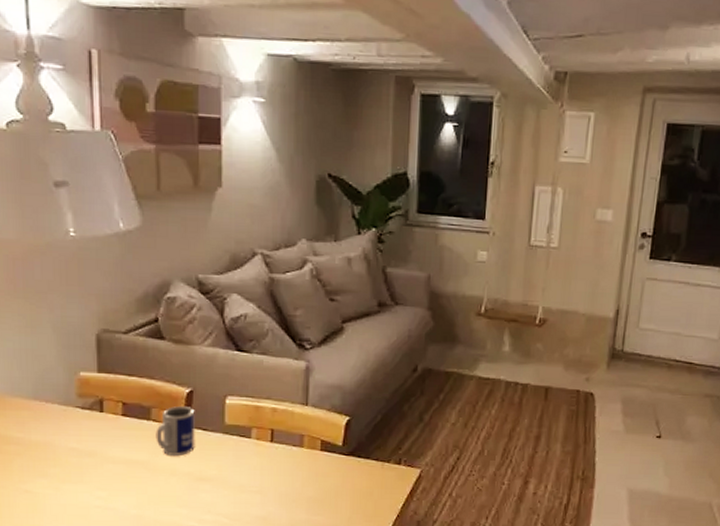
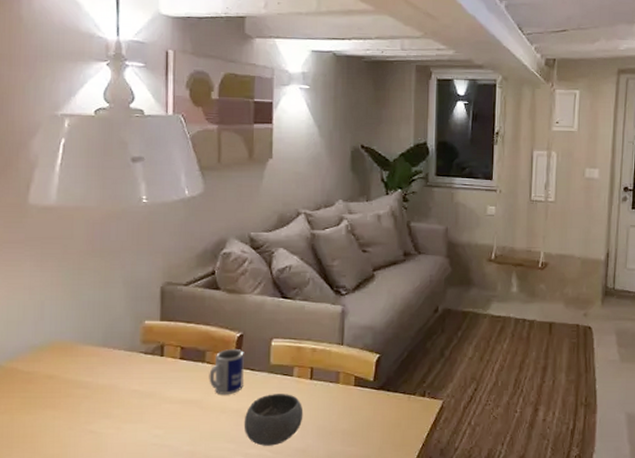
bowl: none [196,457,263,512] -> present [244,394,303,446]

